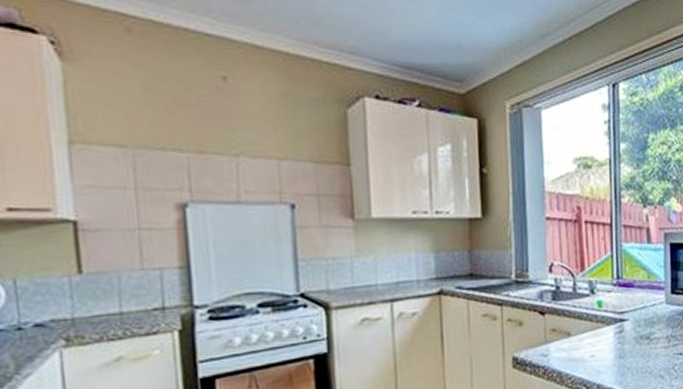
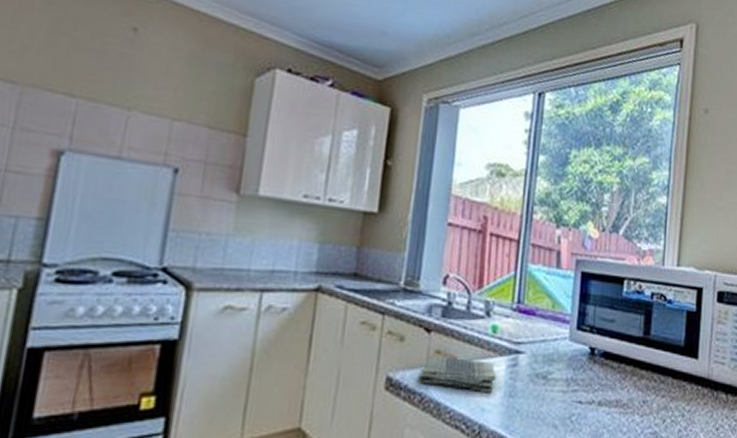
dish towel: none [539,332,607,358] -> present [417,356,496,392]

